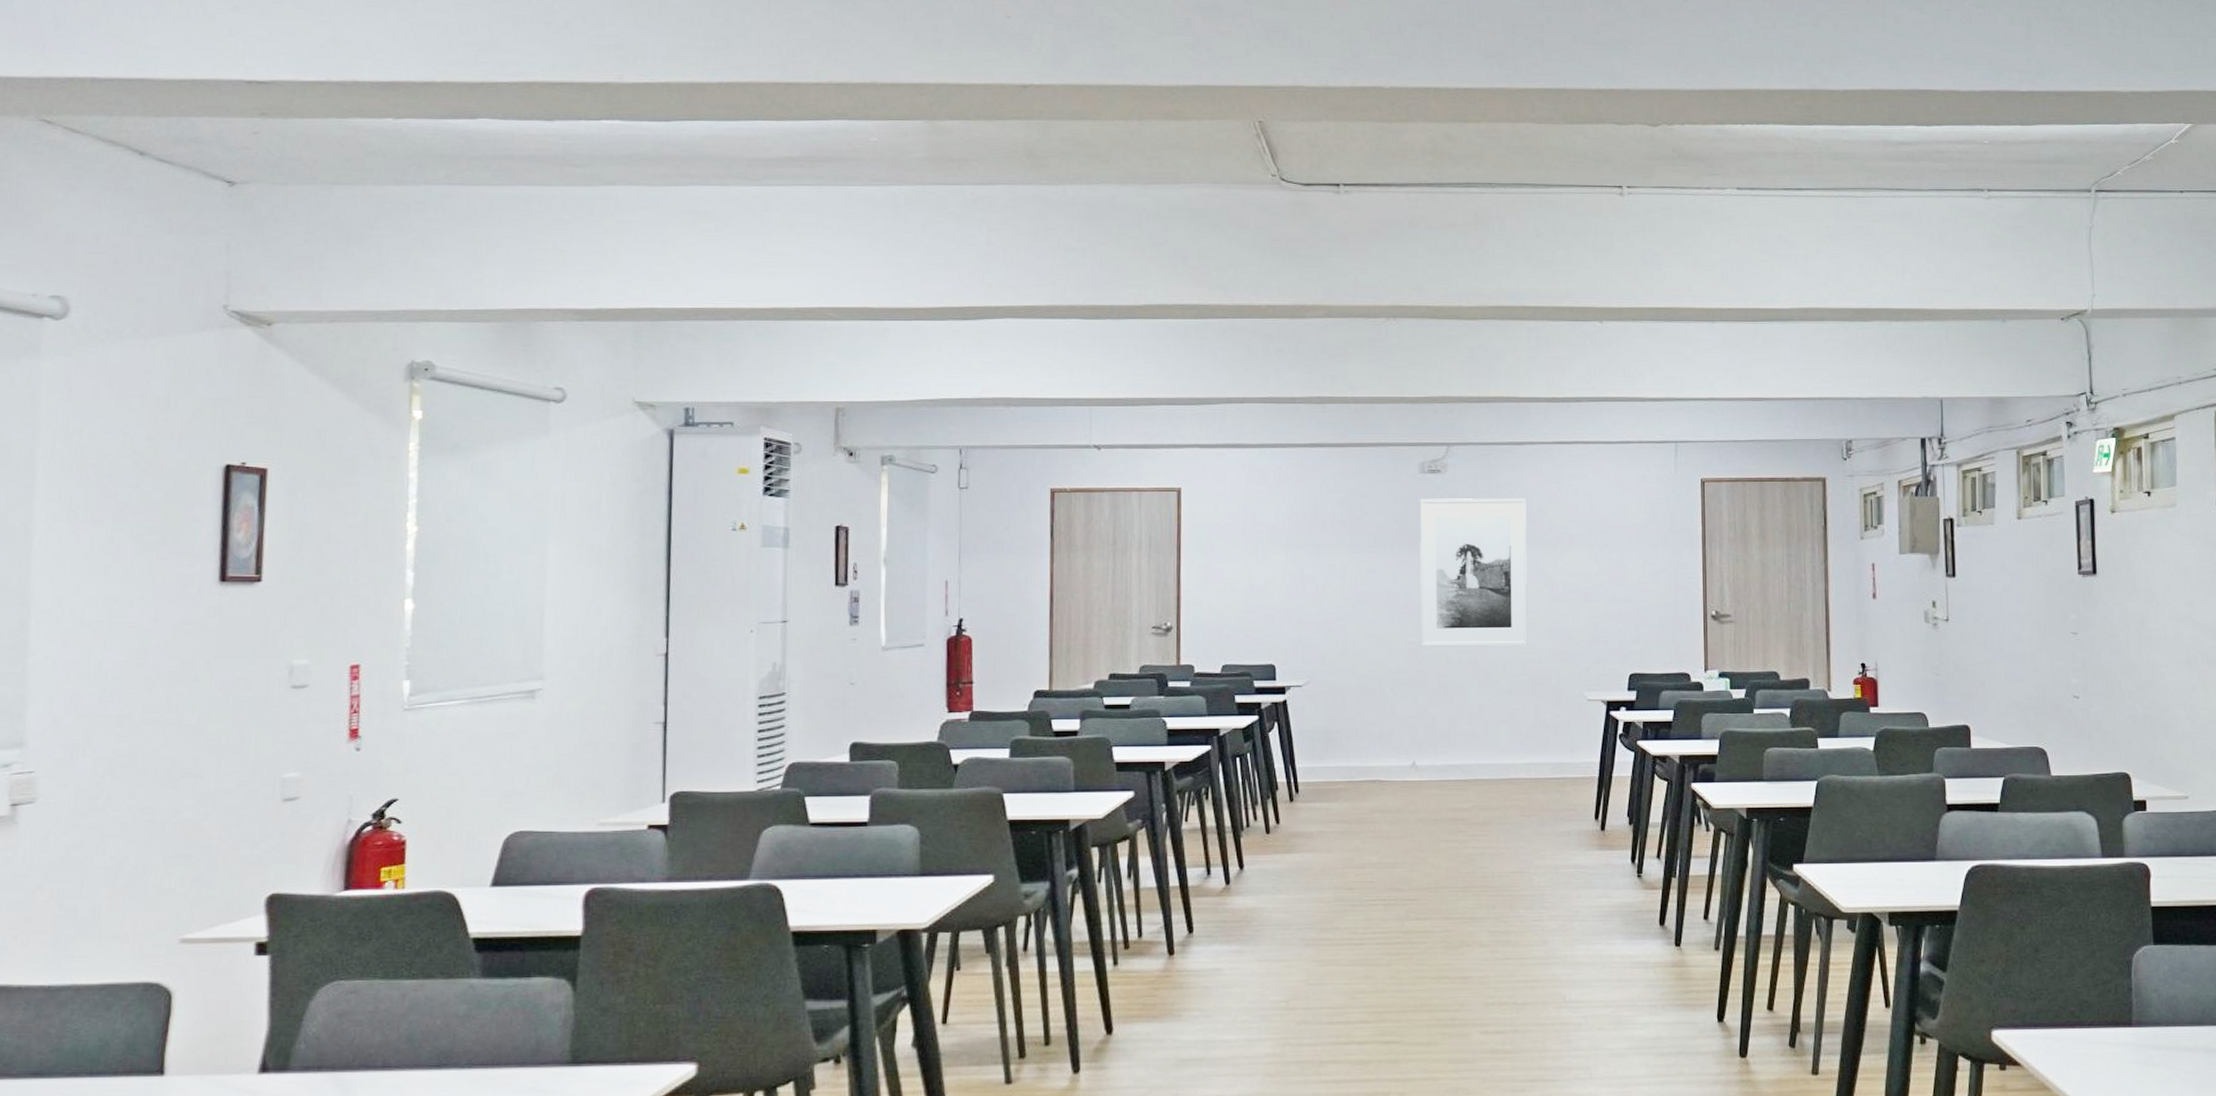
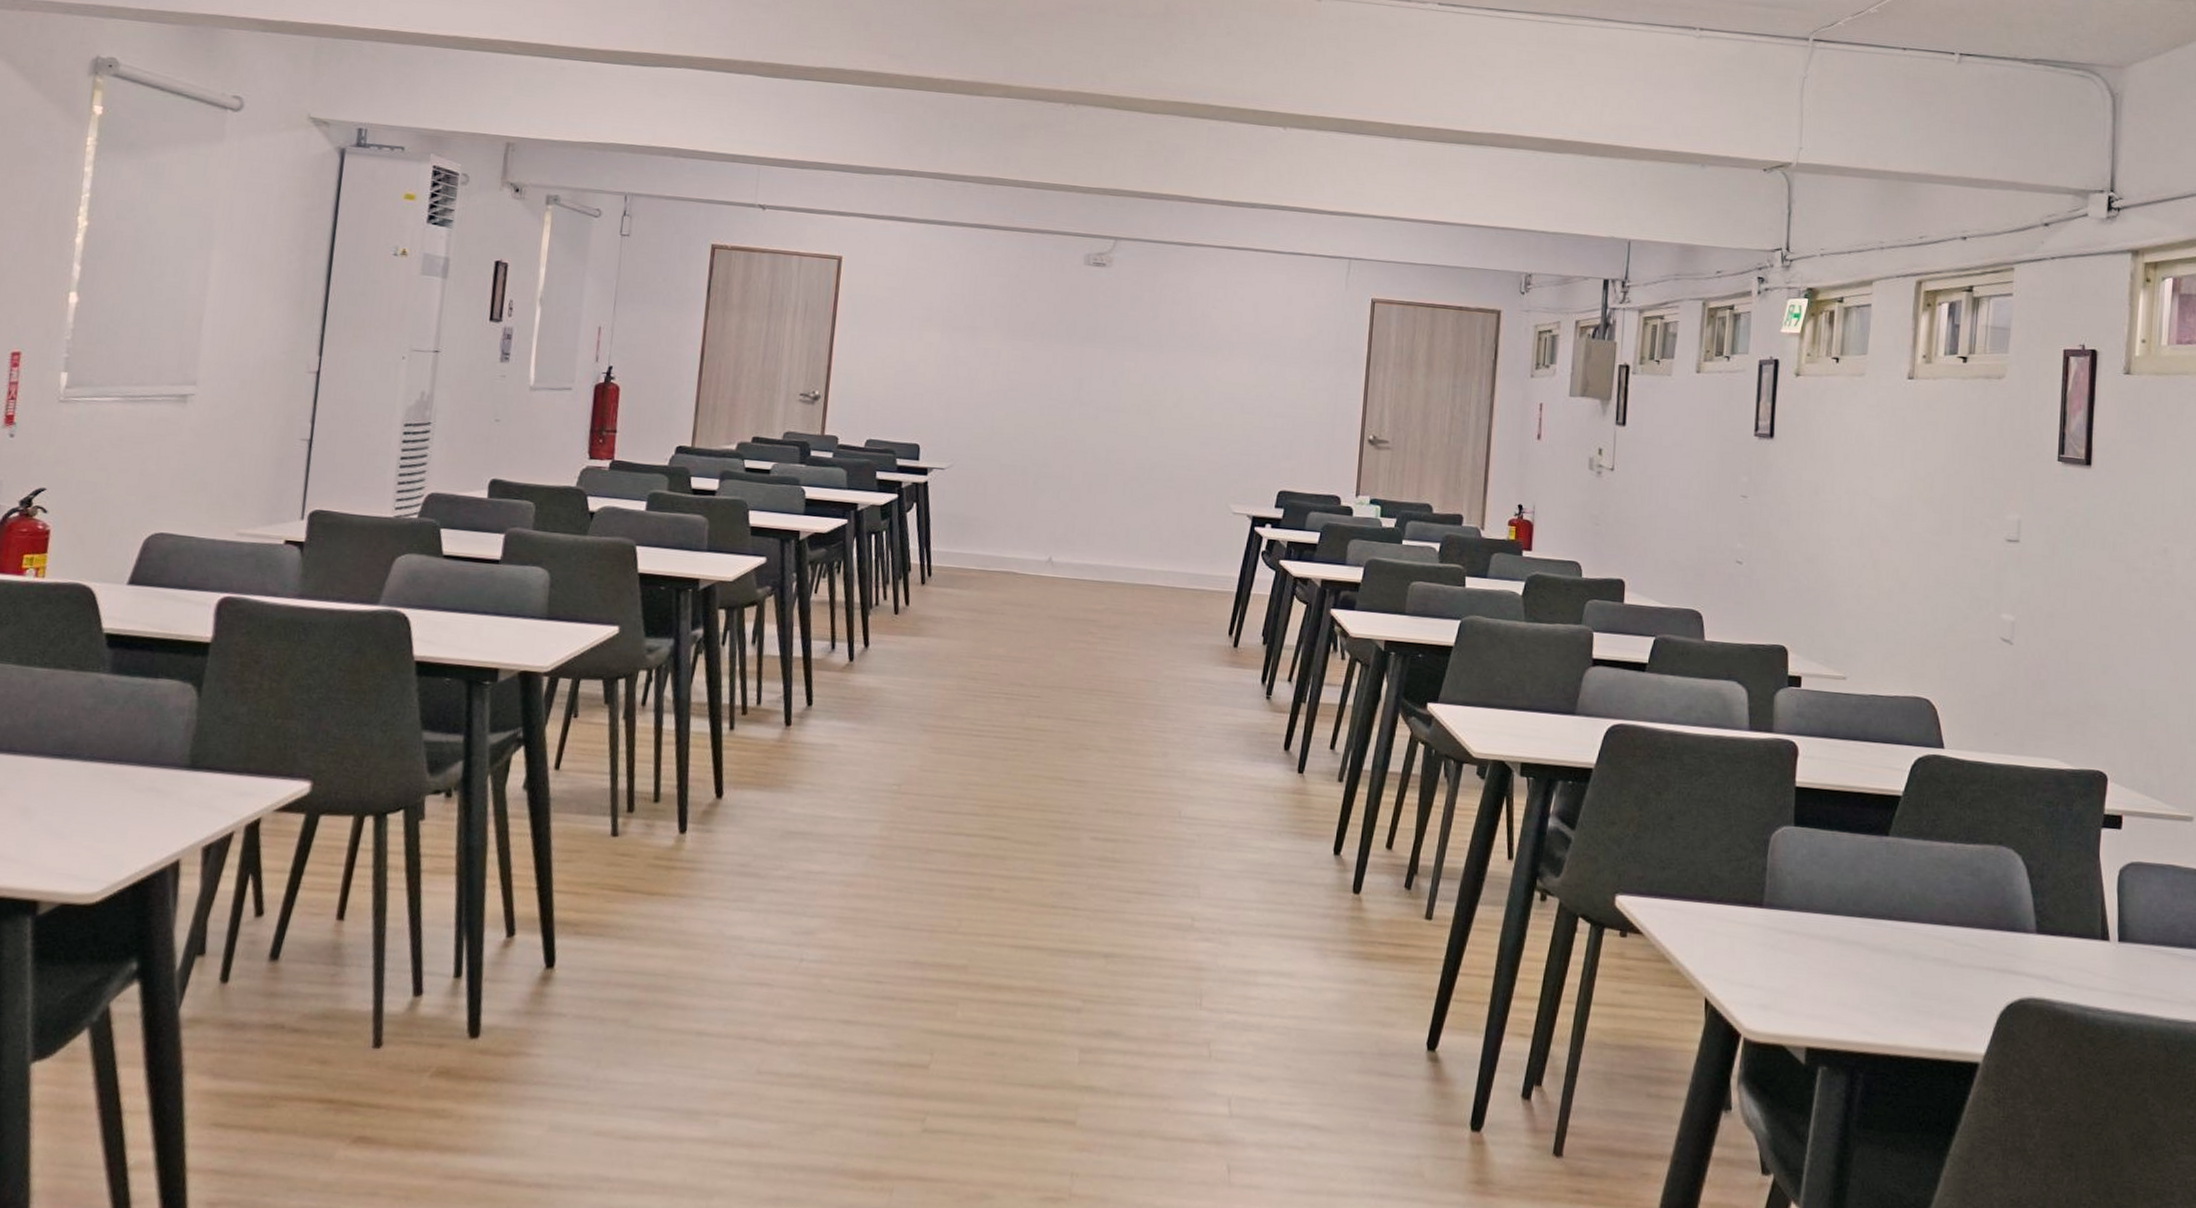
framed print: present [1420,498,1527,647] -> none [1069,291,1191,452]

